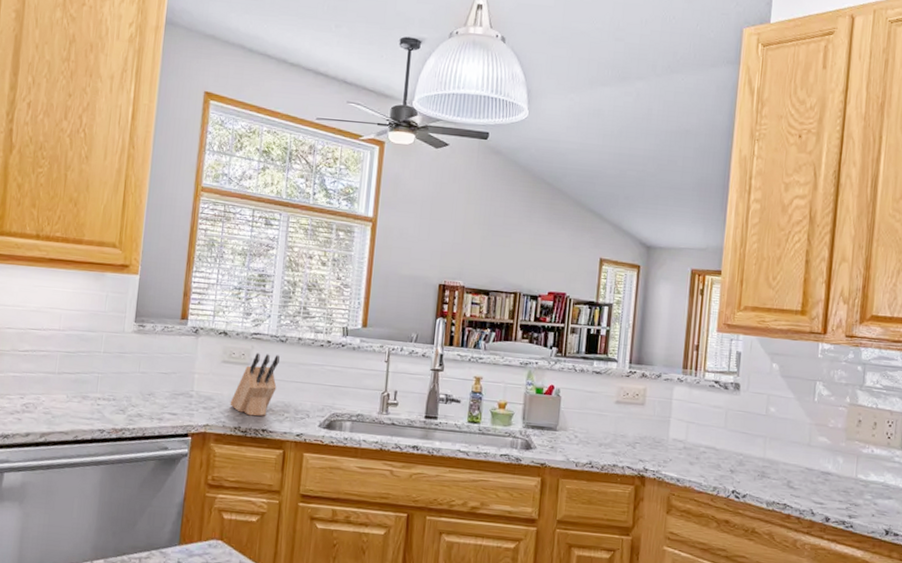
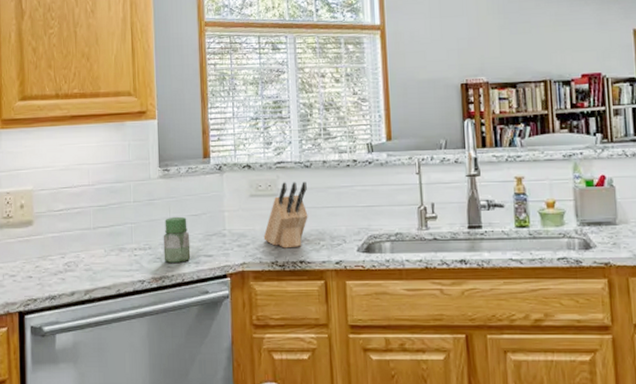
jar: none [127,372,157,417] -> present [163,216,191,263]

